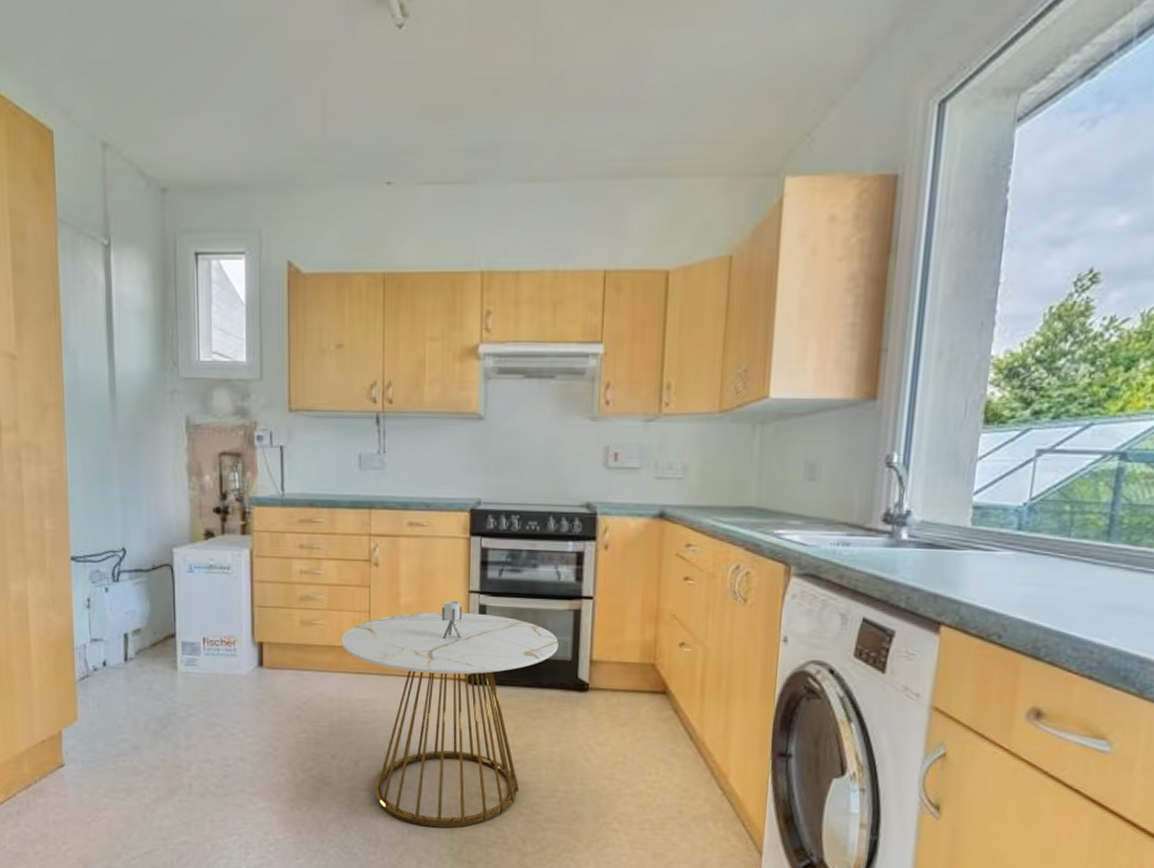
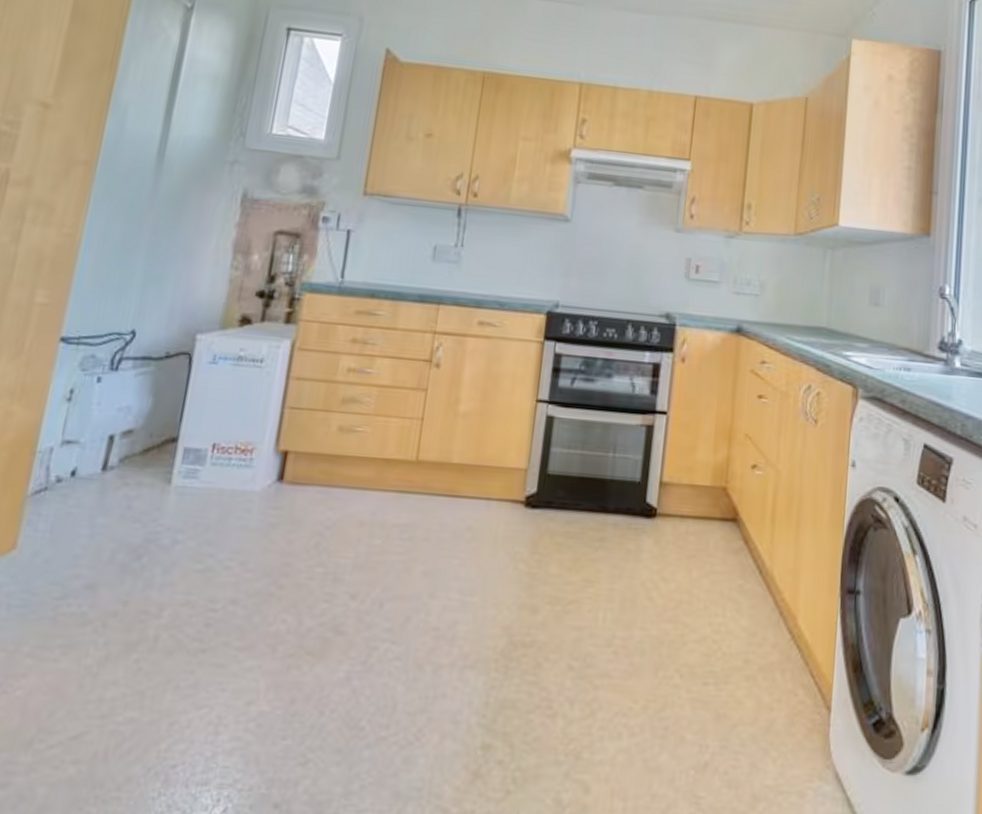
side table: present [341,600,559,828] -> none [384,409,628,689]

